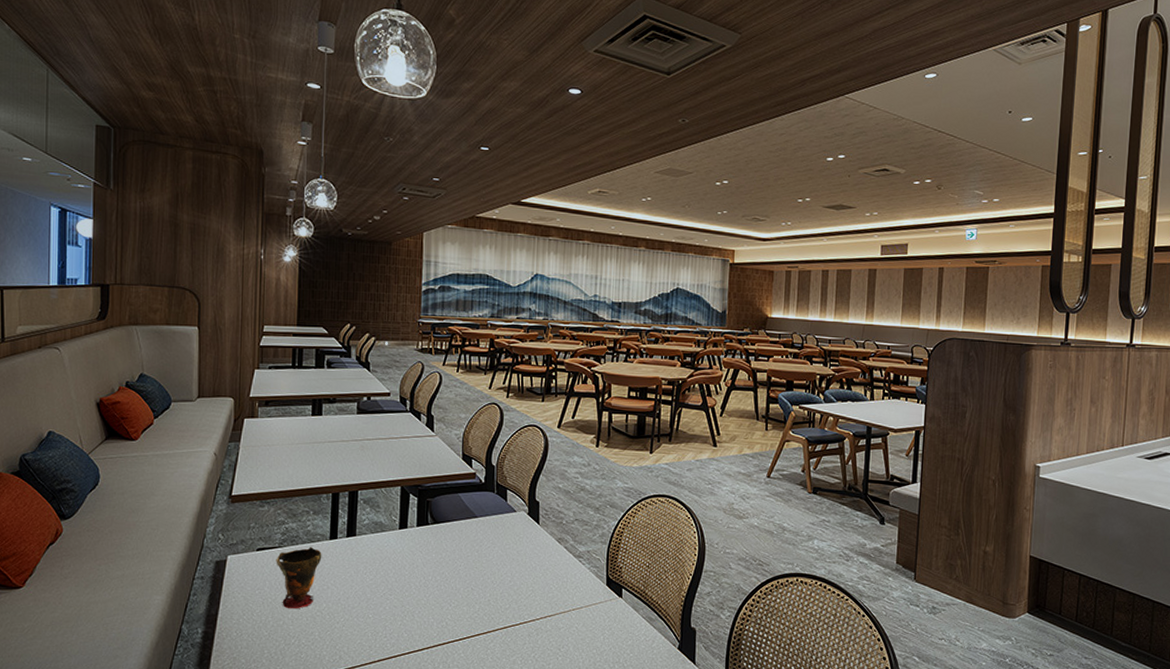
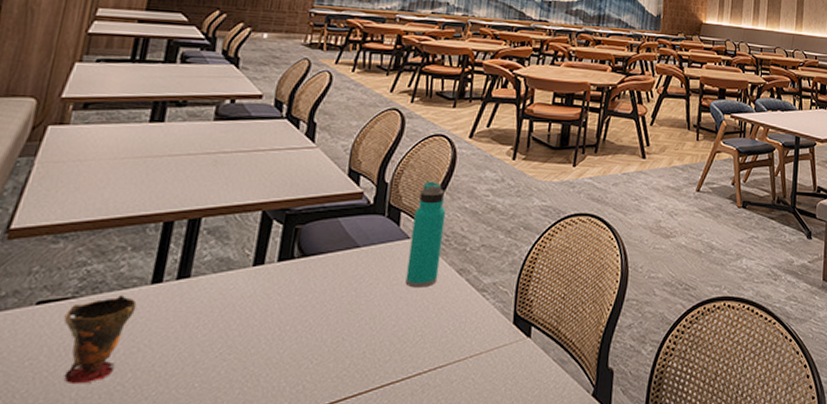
water bottle: none [516,464,544,552] -> present [405,181,446,288]

